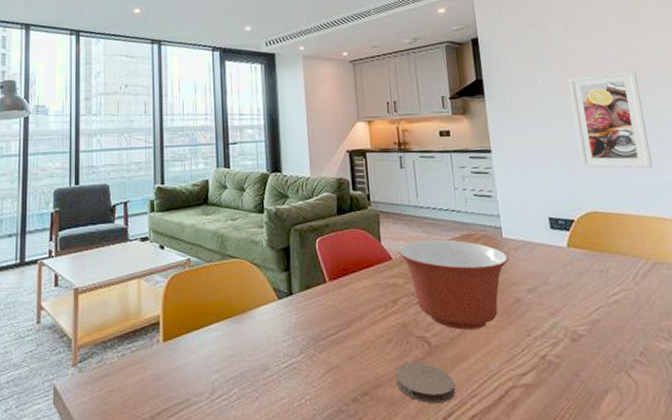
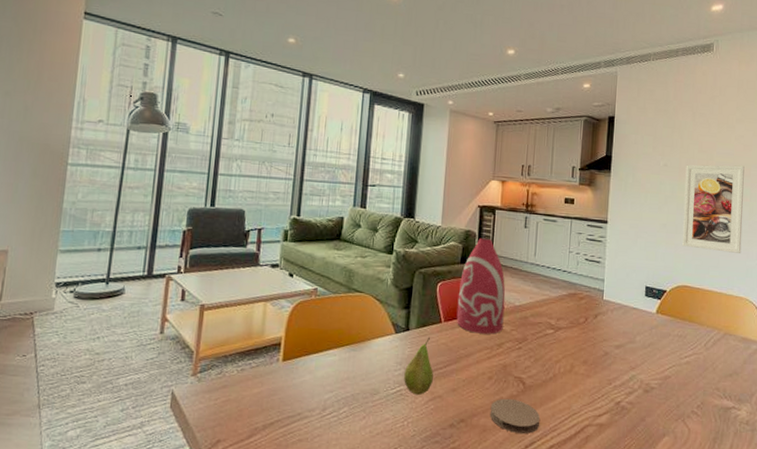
fruit: none [294,300,326,367] -> present [404,337,434,395]
bottle: none [339,184,395,291] -> present [456,237,505,334]
mixing bowl: present [398,240,509,330] -> none [510,294,605,375]

